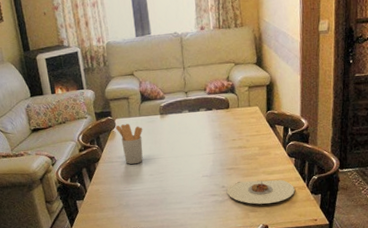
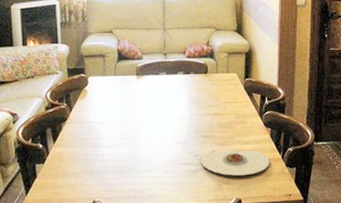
utensil holder: present [115,124,143,165] -> none [88,82,117,127]

